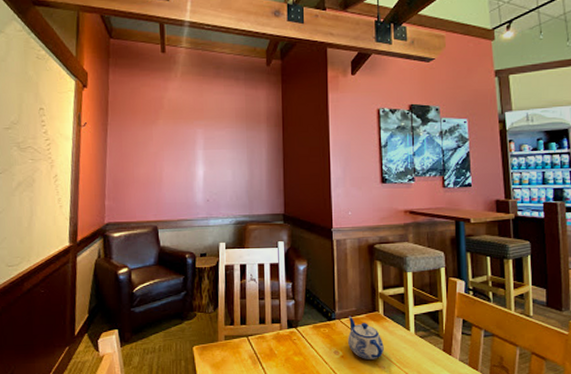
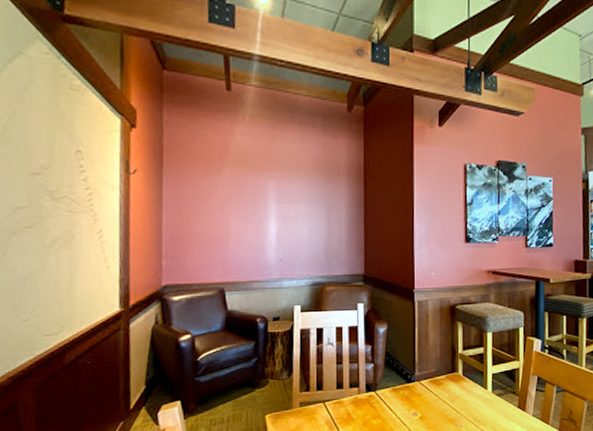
teapot: present [348,316,384,359] -> none [427,377,462,419]

